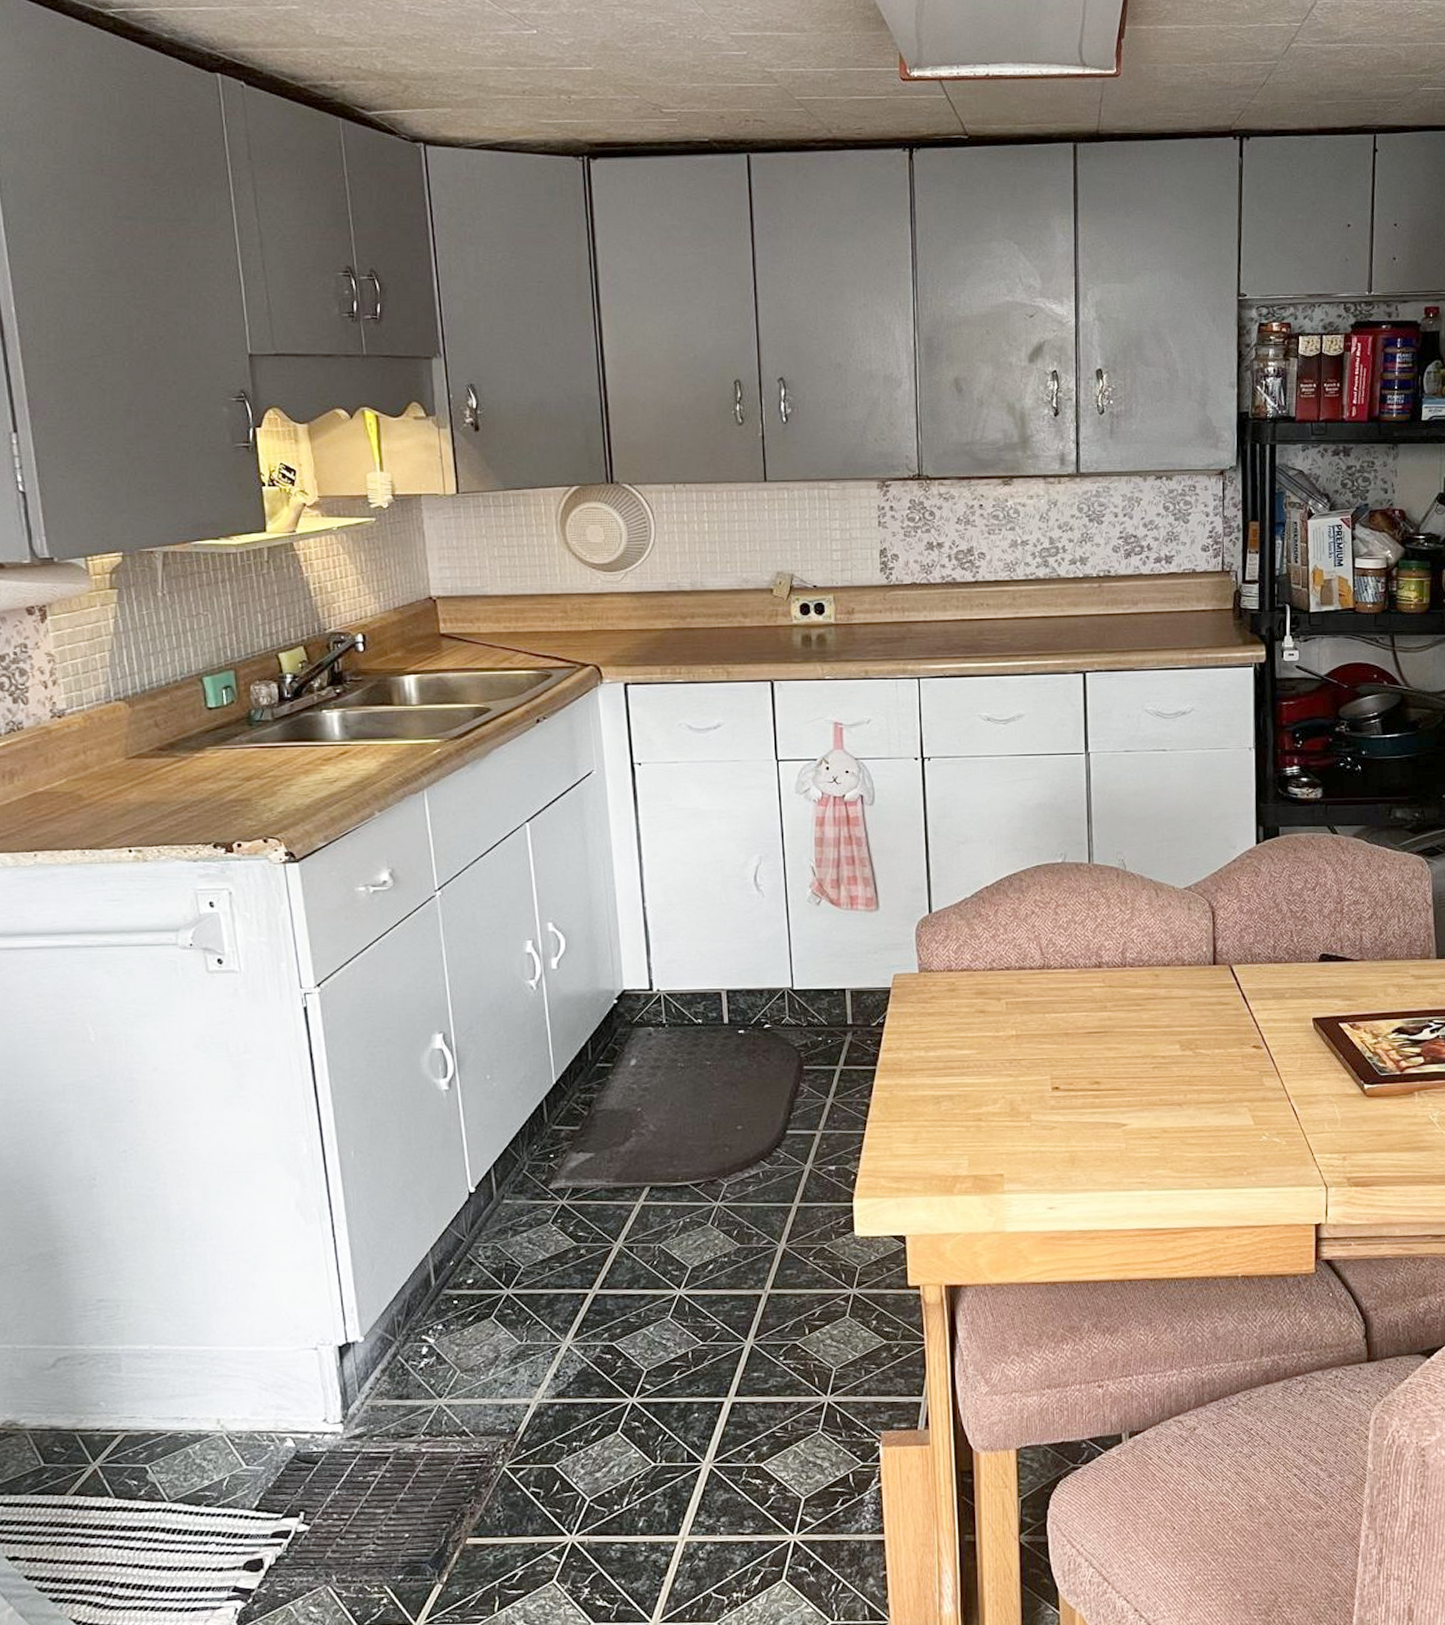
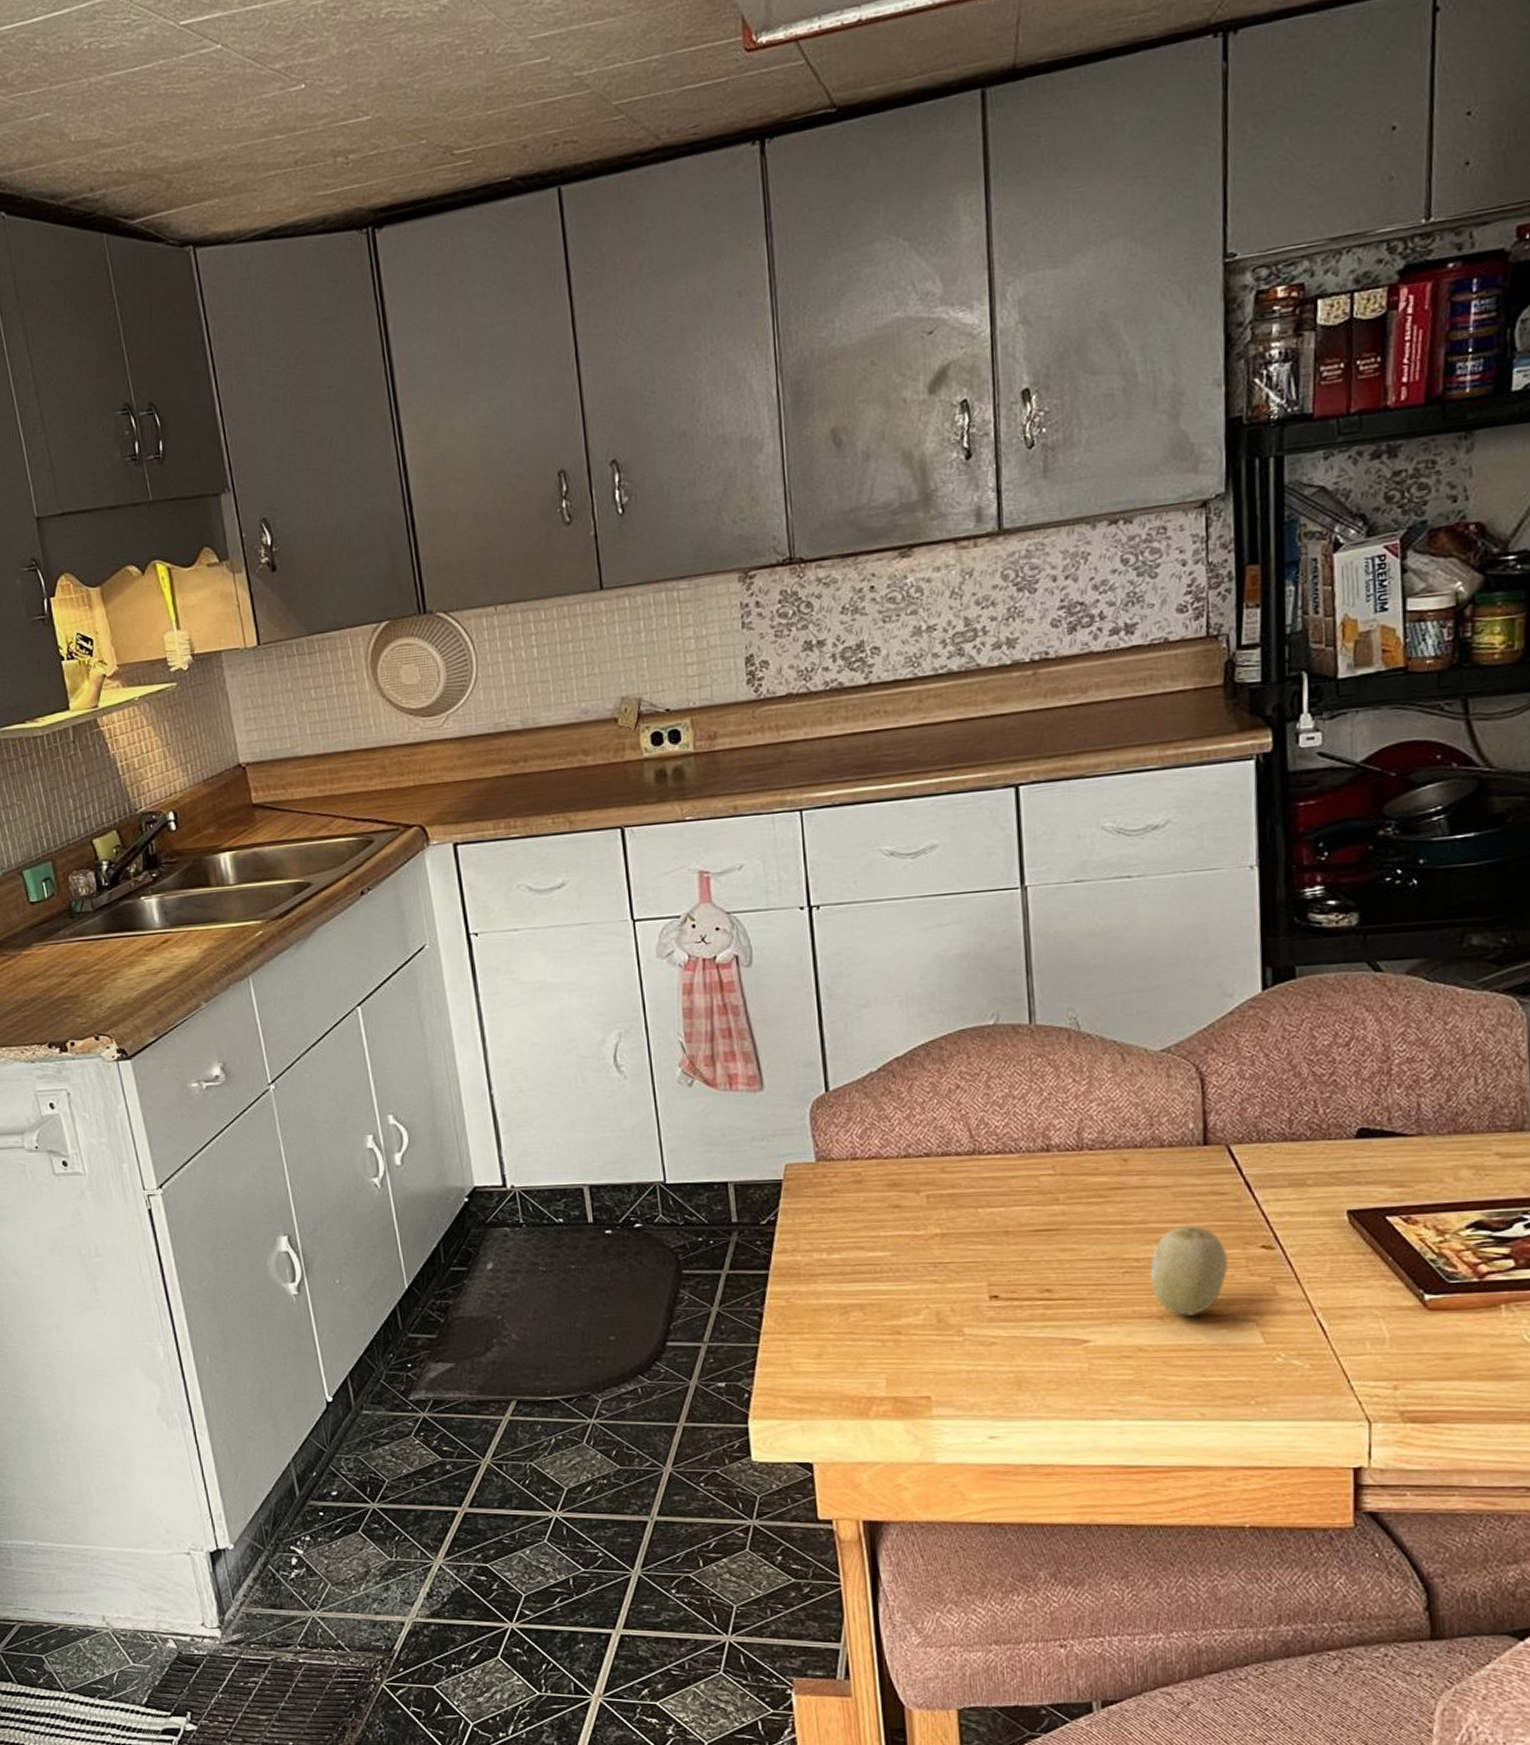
fruit: none [1173,1029,1230,1103] -> present [1150,1225,1229,1316]

